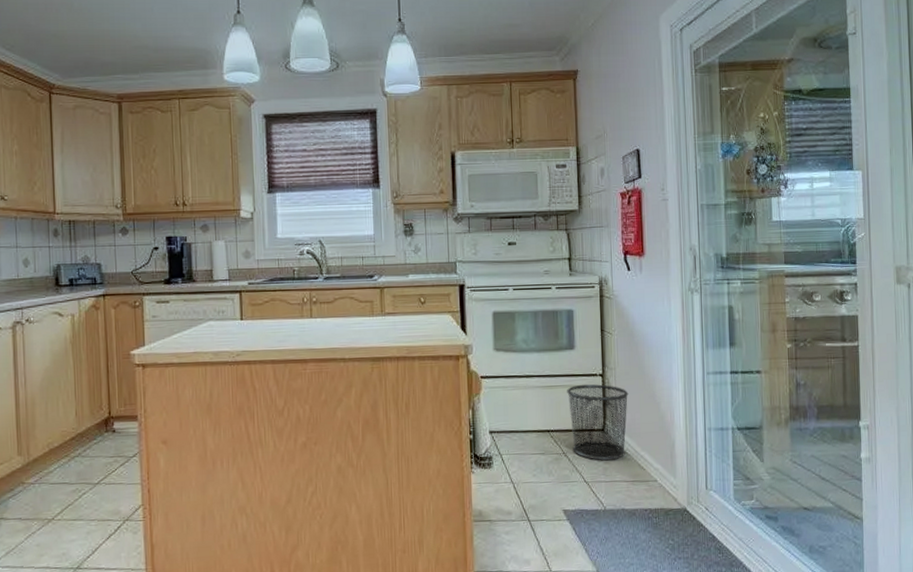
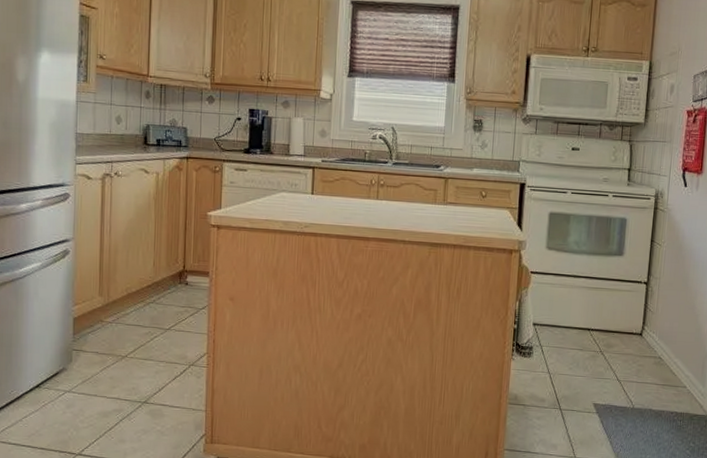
waste bin: present [567,384,629,461] -> none [610,290,670,364]

